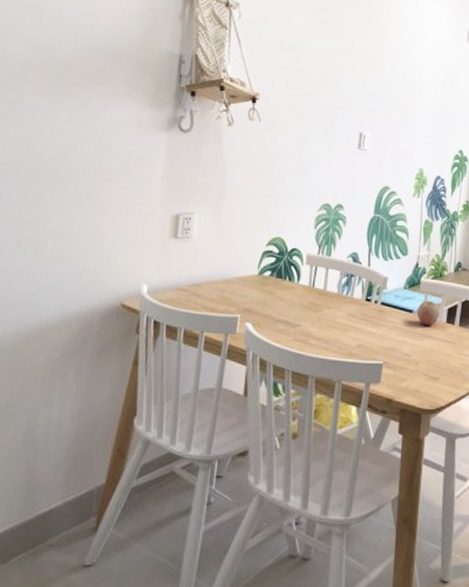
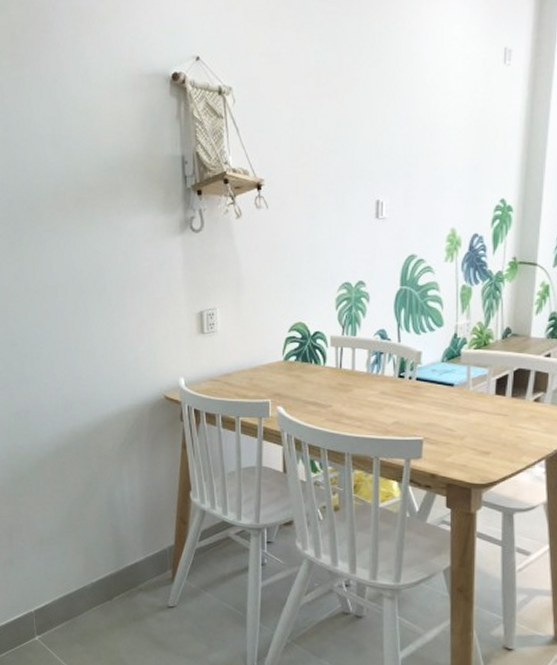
fruit: present [416,300,441,326] -> none [458,372,488,399]

